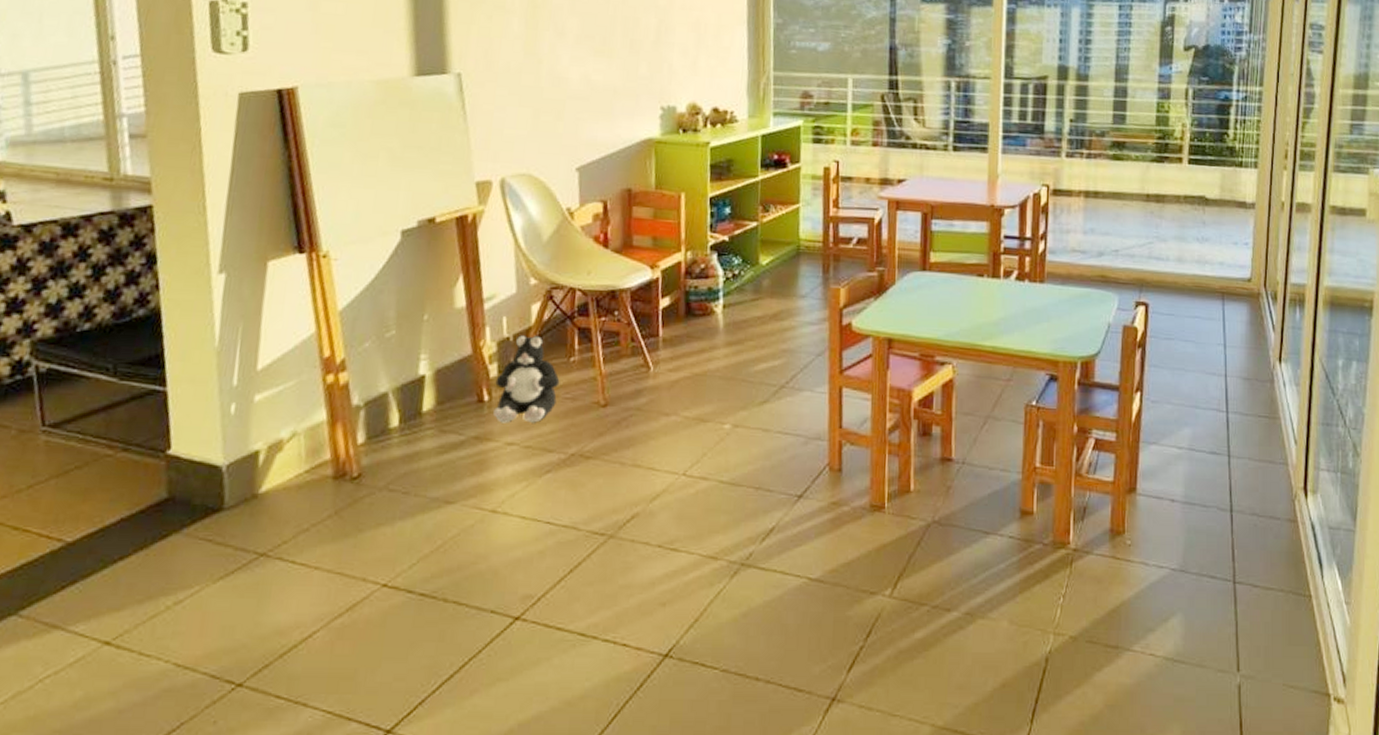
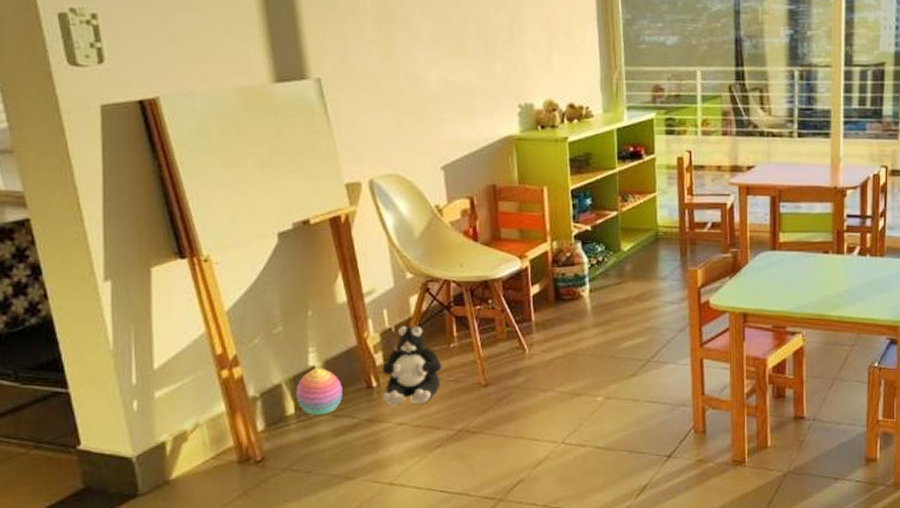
stacking toy: none [401,377,452,430] -> present [296,367,342,415]

